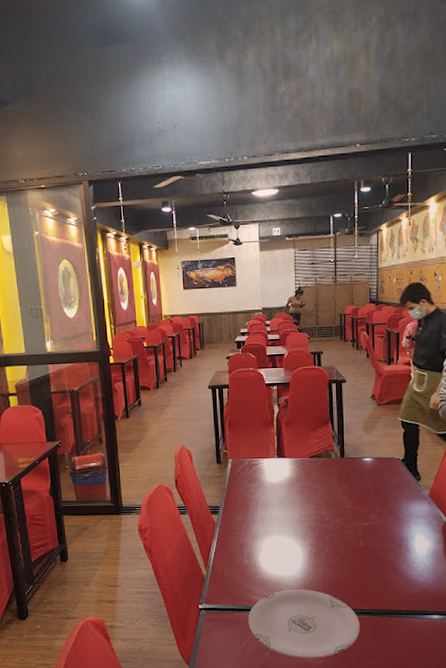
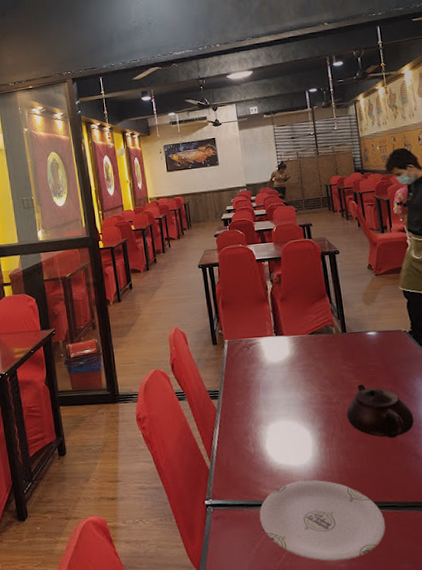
teapot: none [336,506,397,555] -> present [346,384,415,439]

